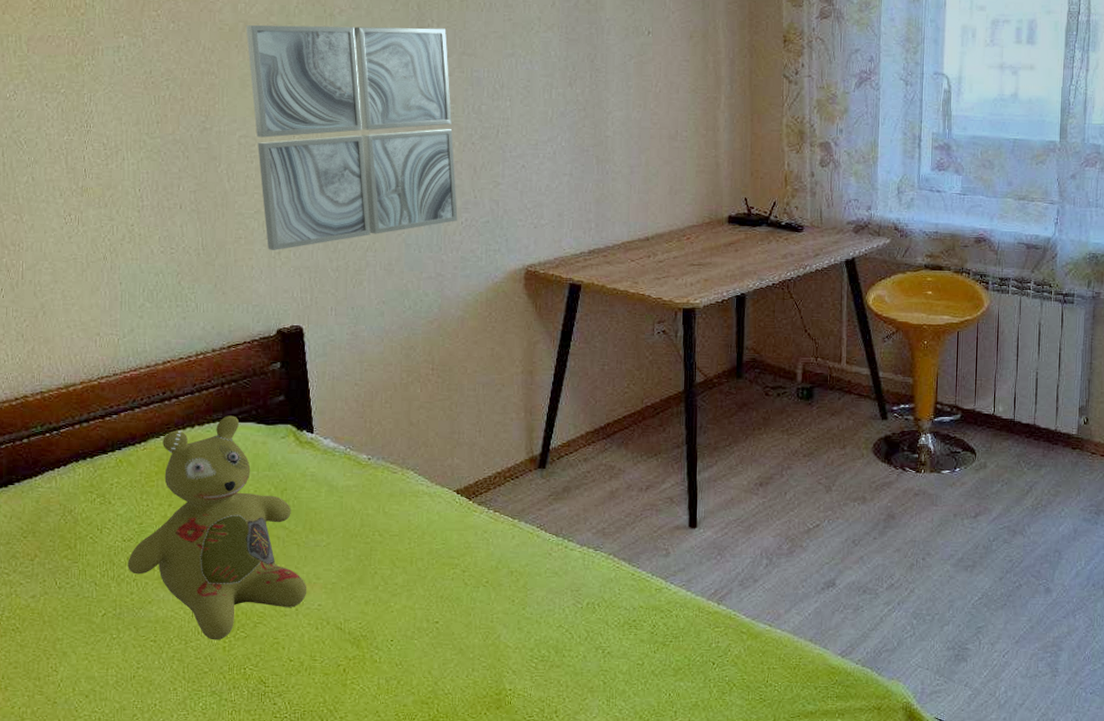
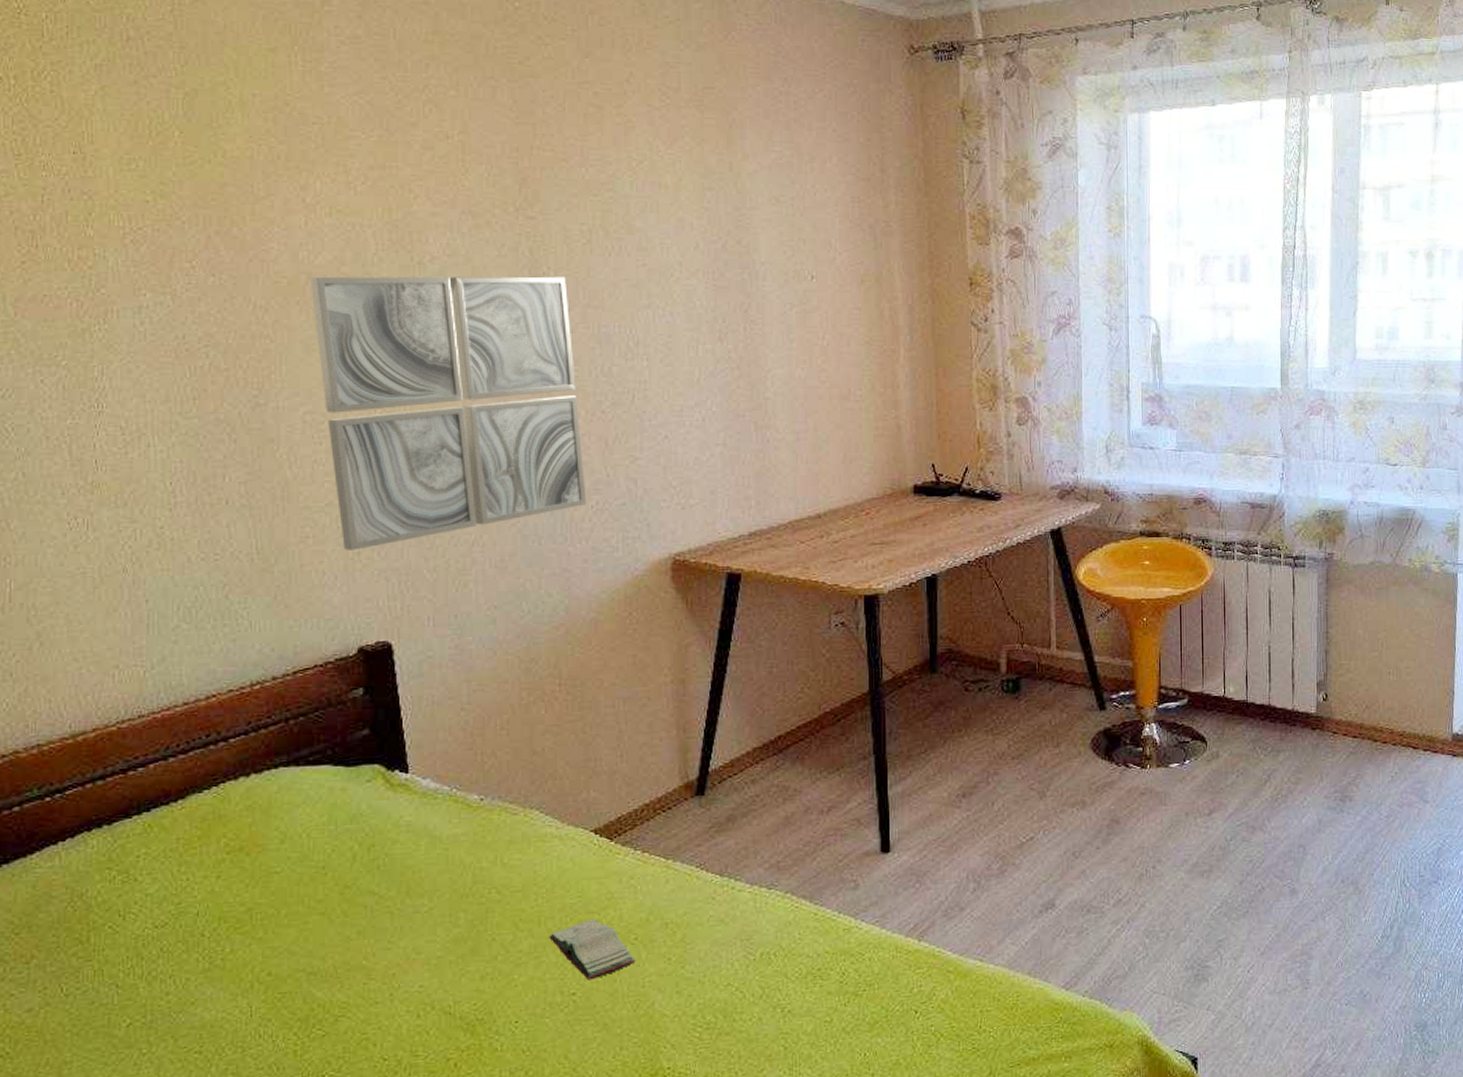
stuffed bear: present [128,415,307,640] -> none [161,758,405,1044]
book: none [419,562,487,612] -> present [549,918,636,980]

